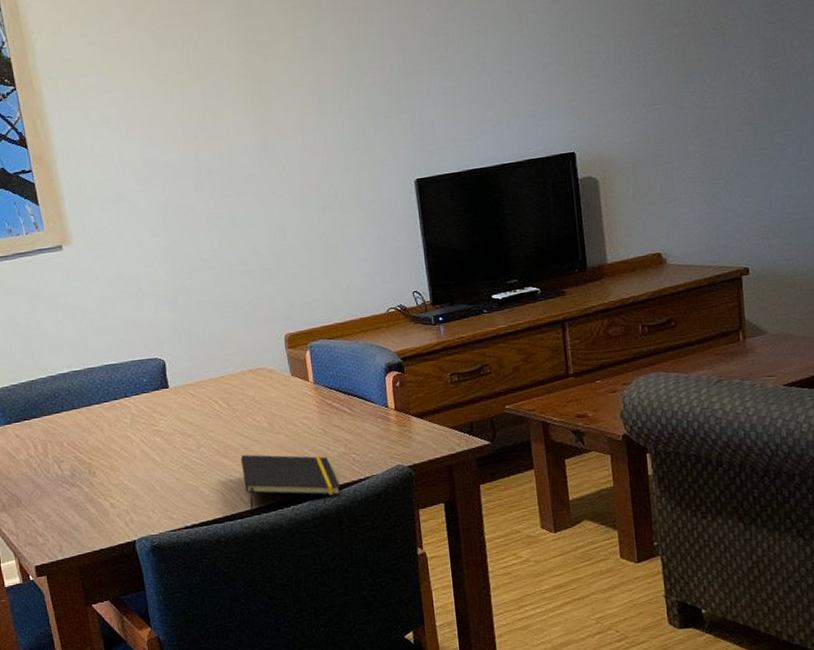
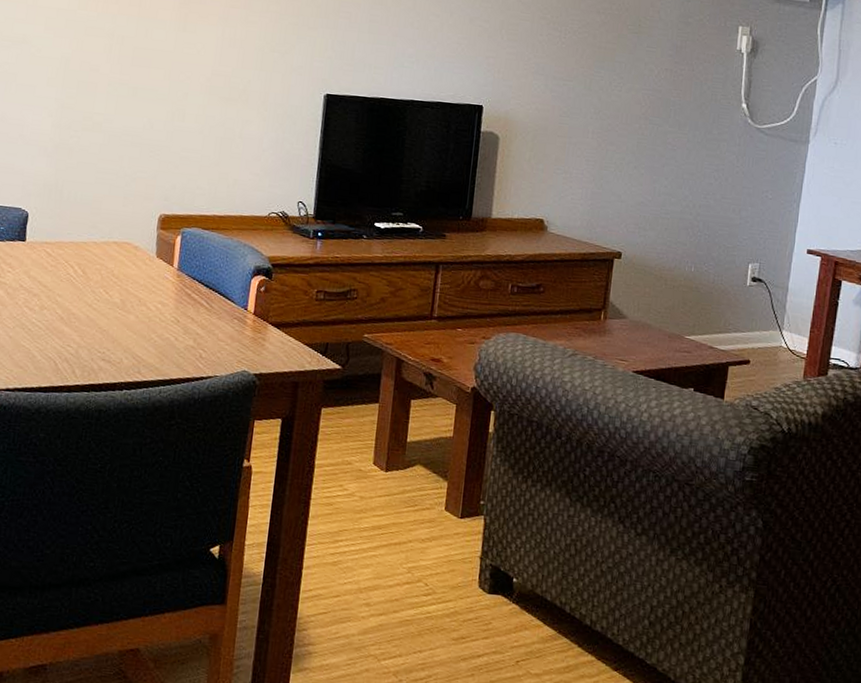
notepad: present [240,454,341,511] -> none [80,326,180,389]

